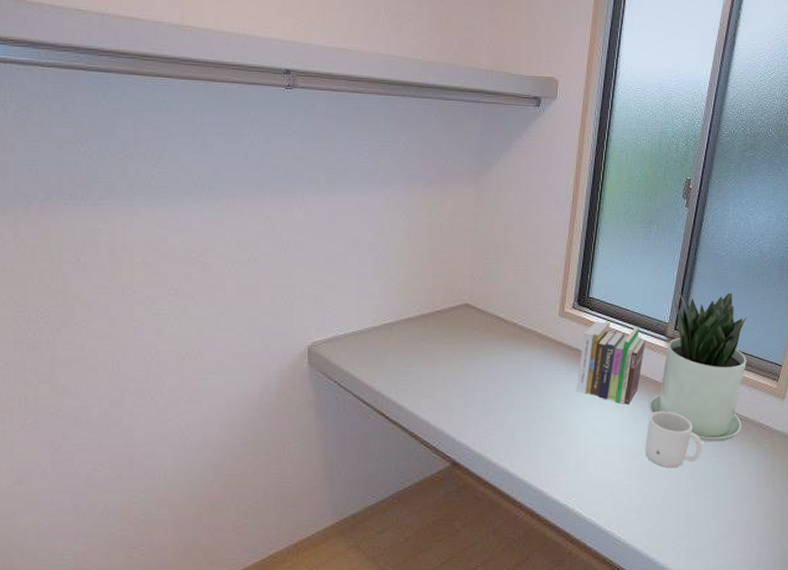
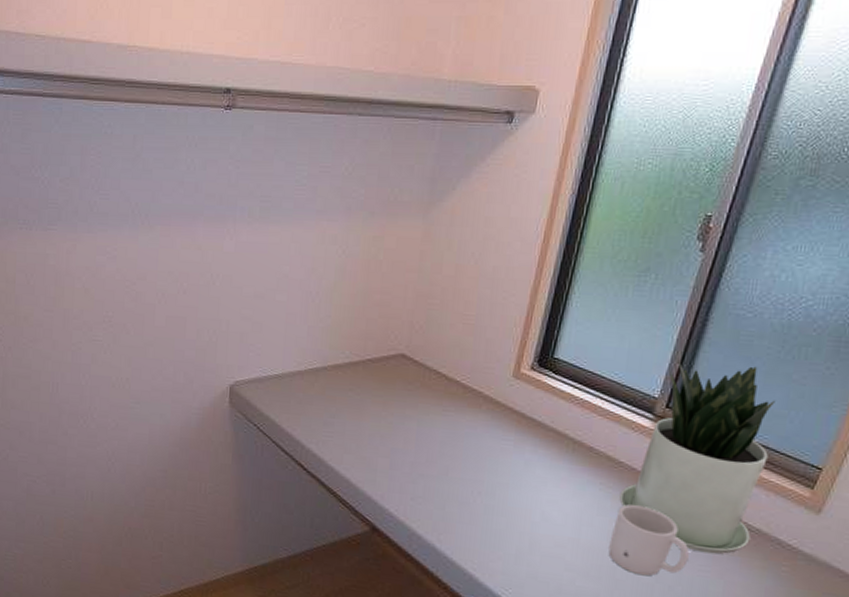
books: present [577,320,645,405] -> none [527,386,624,492]

